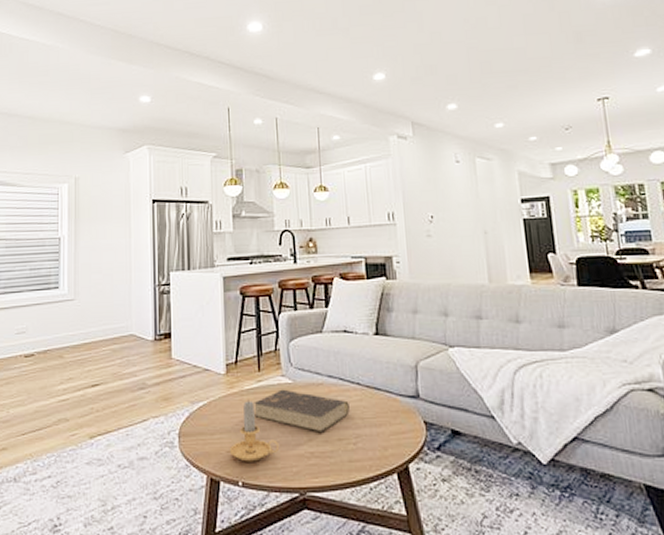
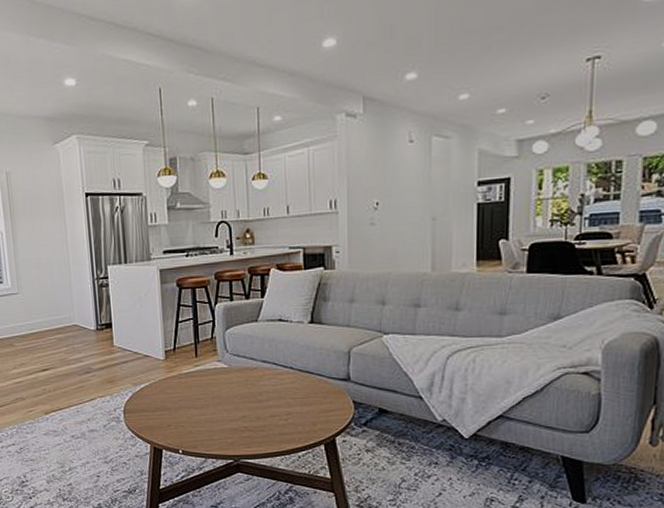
candle: present [229,399,278,462] -> none [170,381,215,434]
book: present [254,389,350,433] -> none [192,373,282,410]

